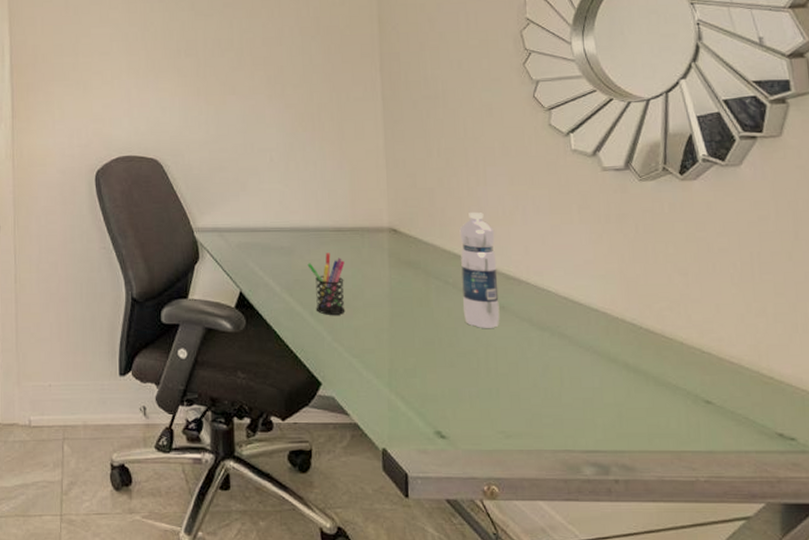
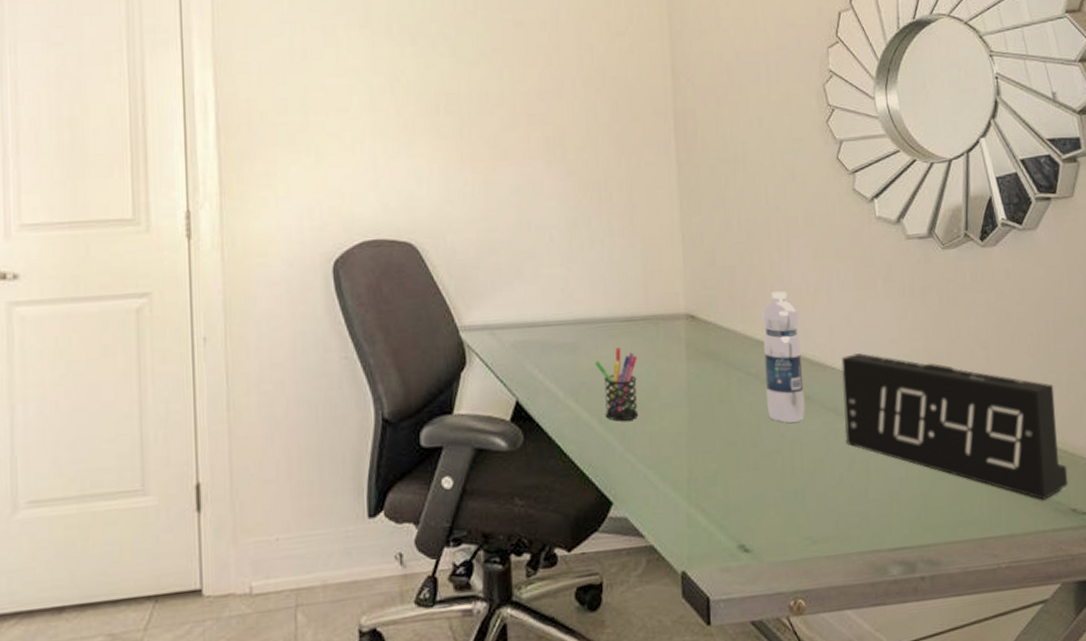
alarm clock: none [536,270,775,423] -> present [841,352,1068,501]

